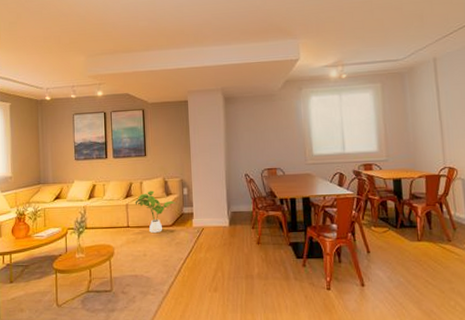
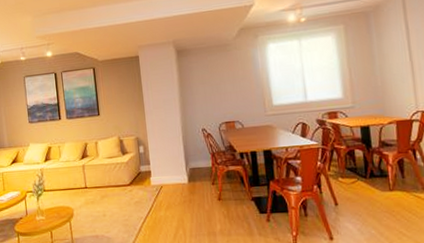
house plant: present [135,190,177,233] -> none [91,150,134,193]

